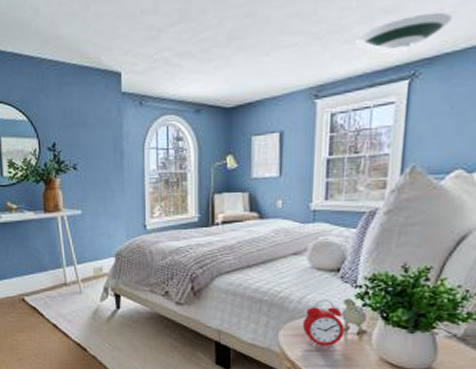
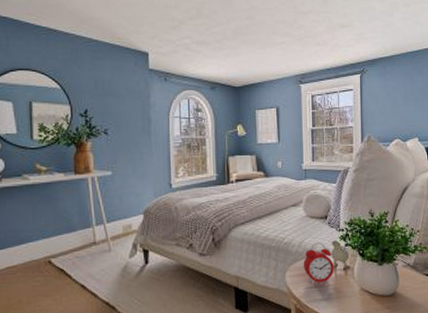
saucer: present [355,12,453,54] -> none [324,30,382,55]

